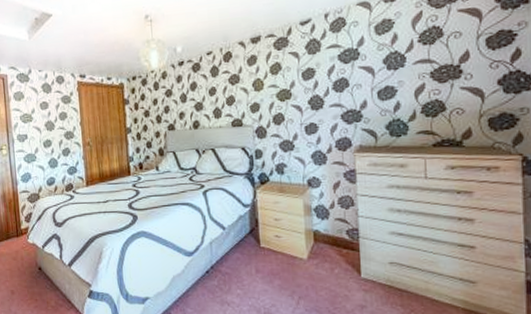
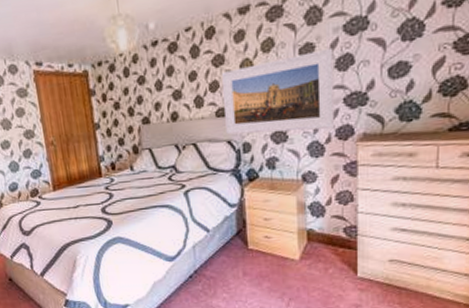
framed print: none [237,72,335,143] -> present [222,47,335,135]

